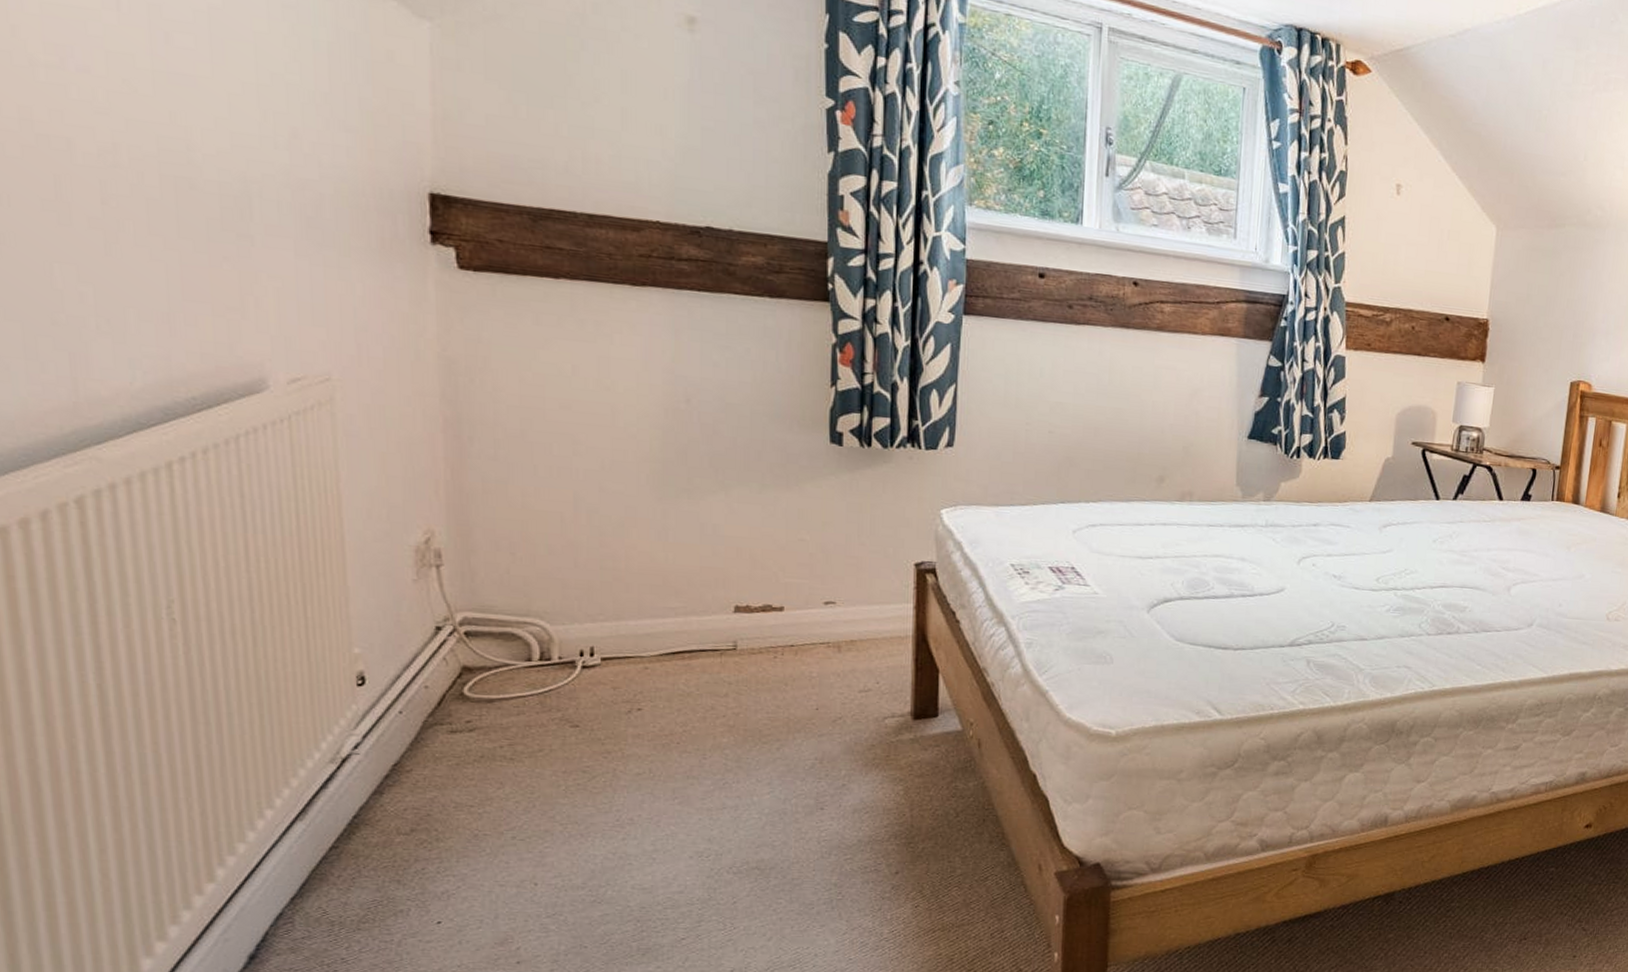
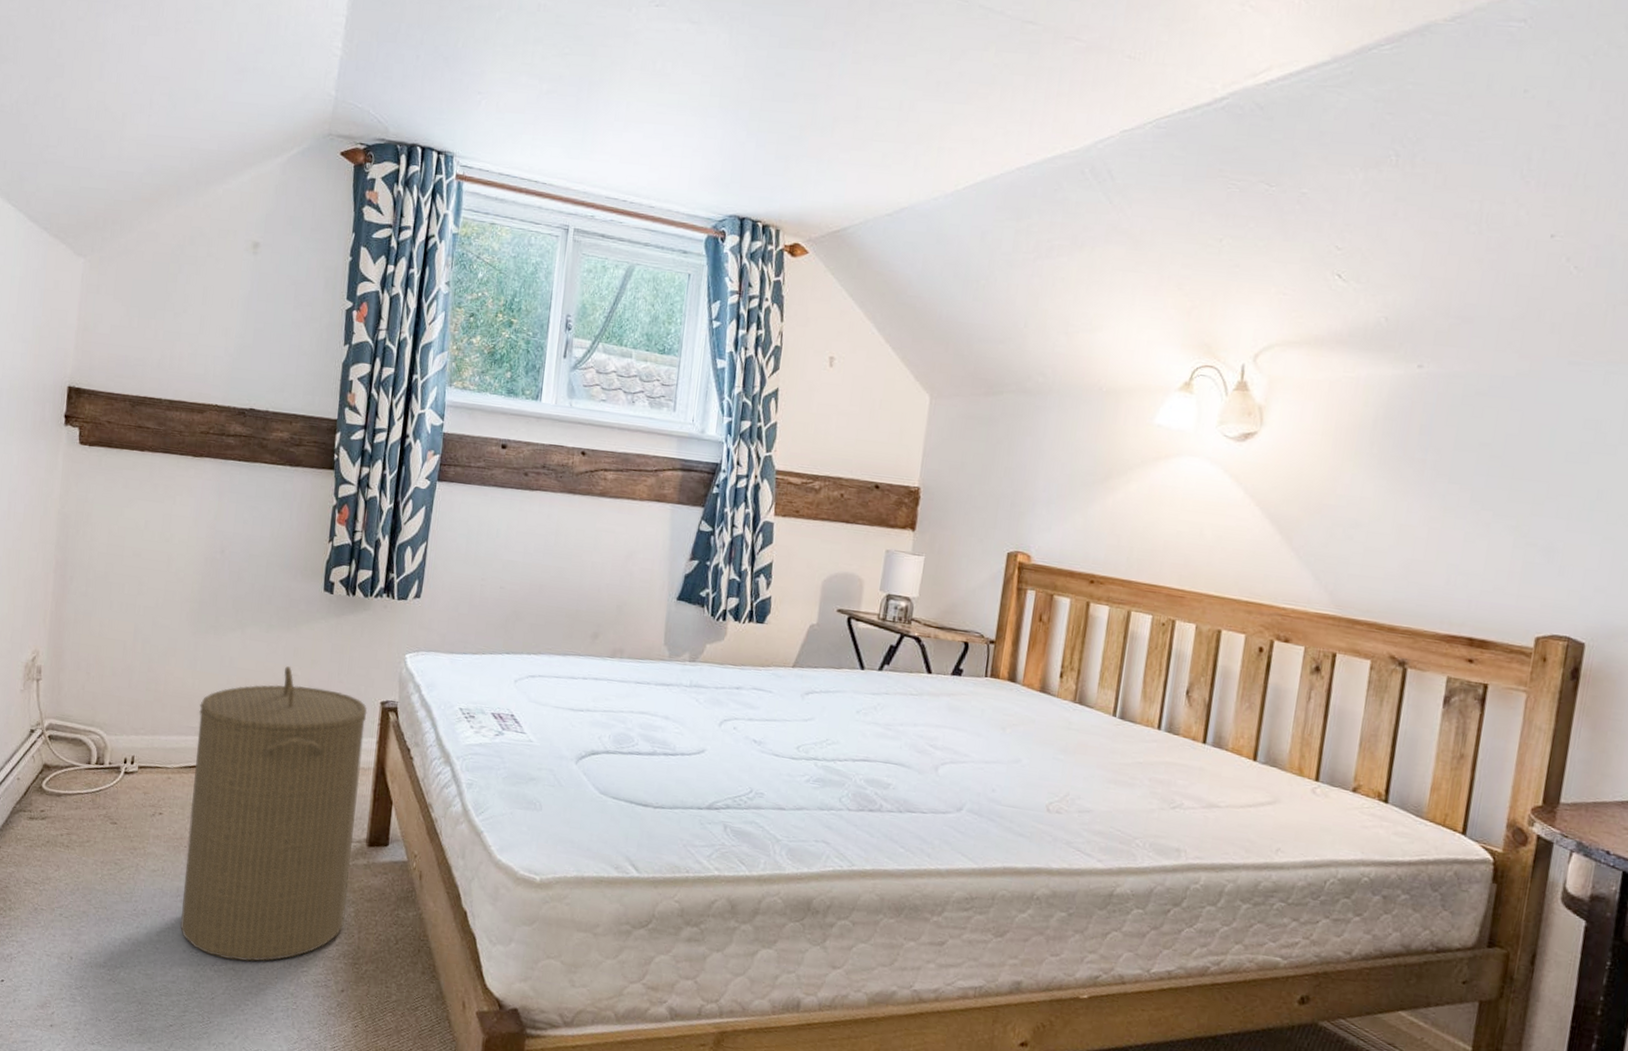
laundry hamper: none [678,530,899,858] -> present [180,665,367,962]

